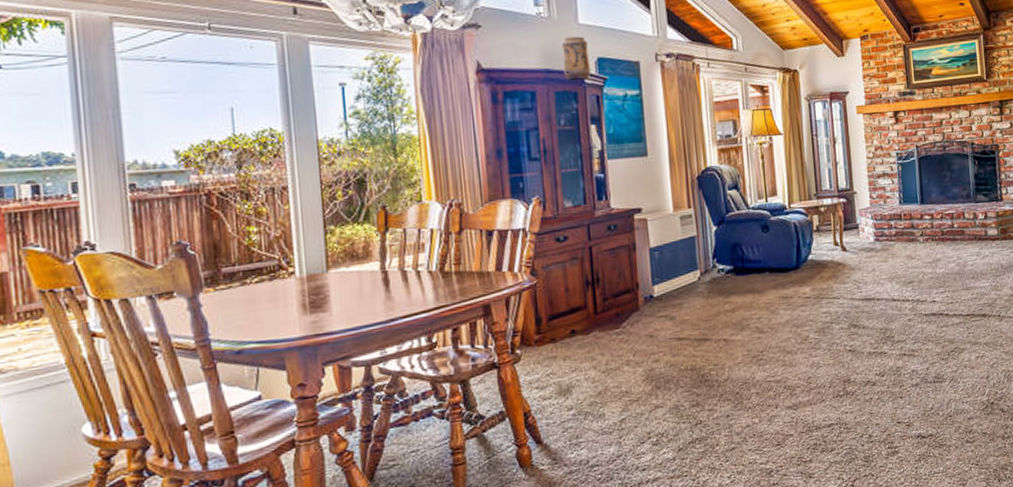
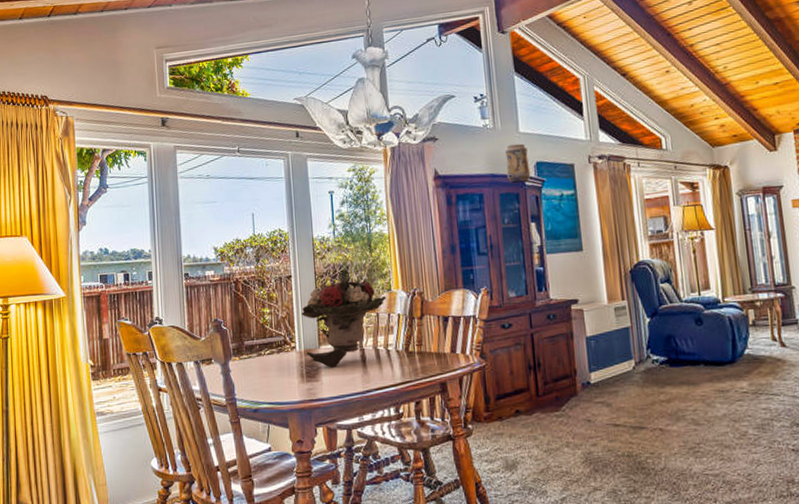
flower arrangement: none [278,183,417,296] -> present [284,274,387,368]

